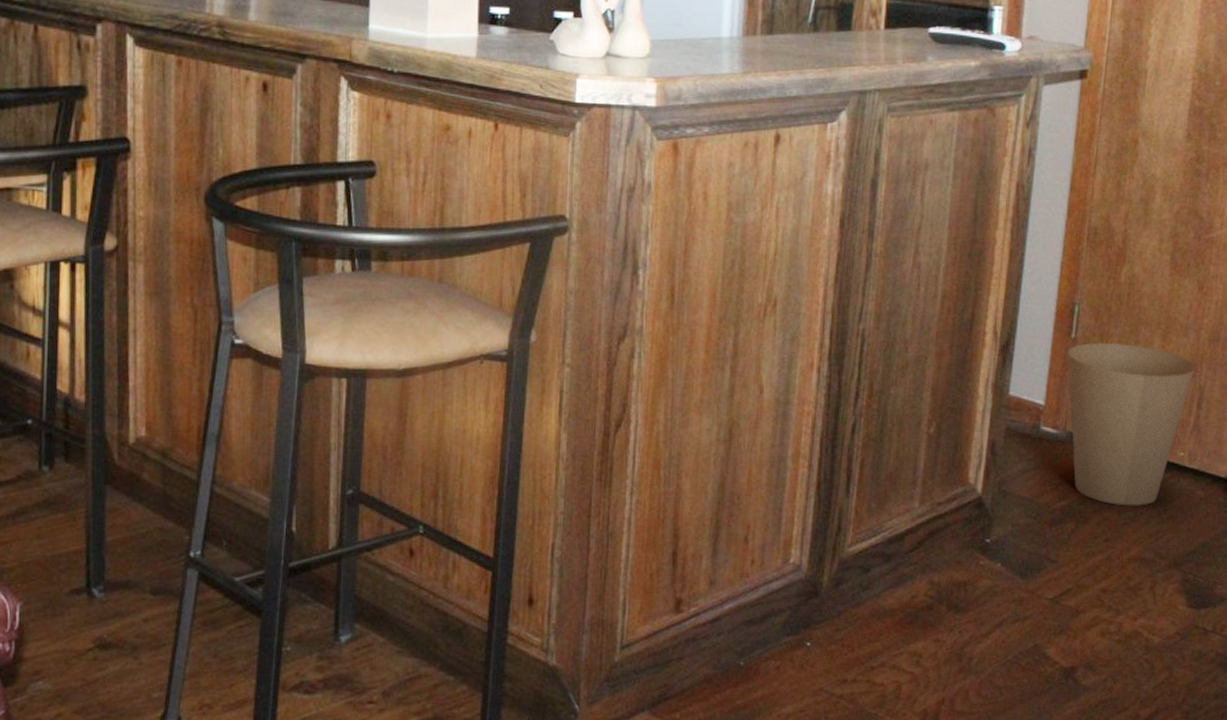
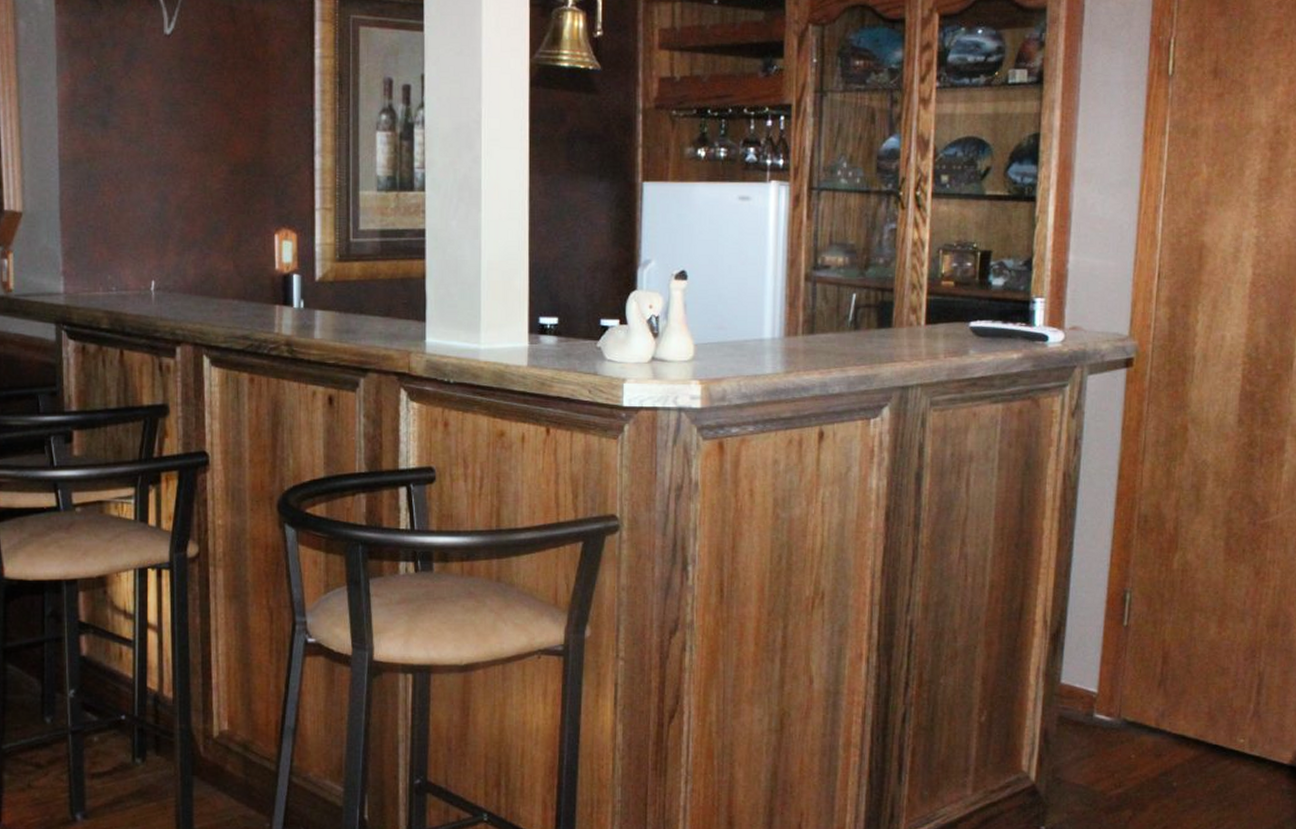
trash can: present [1067,343,1195,506] -> none [1120,629,1253,793]

